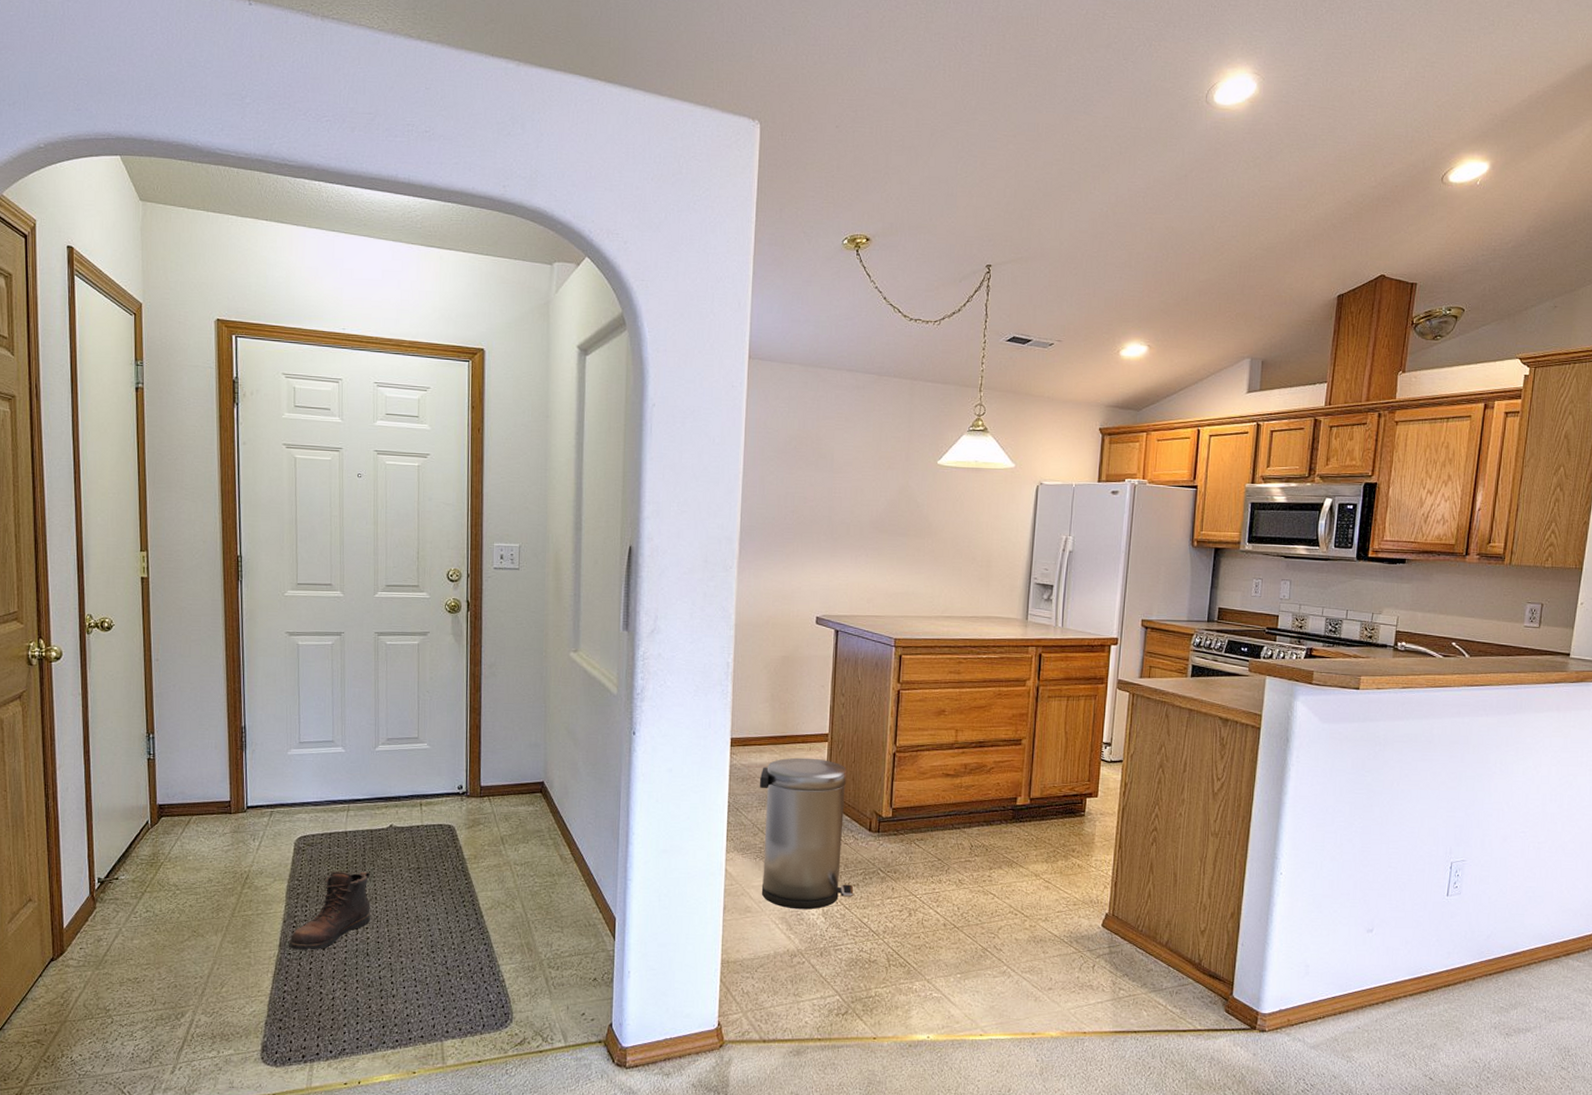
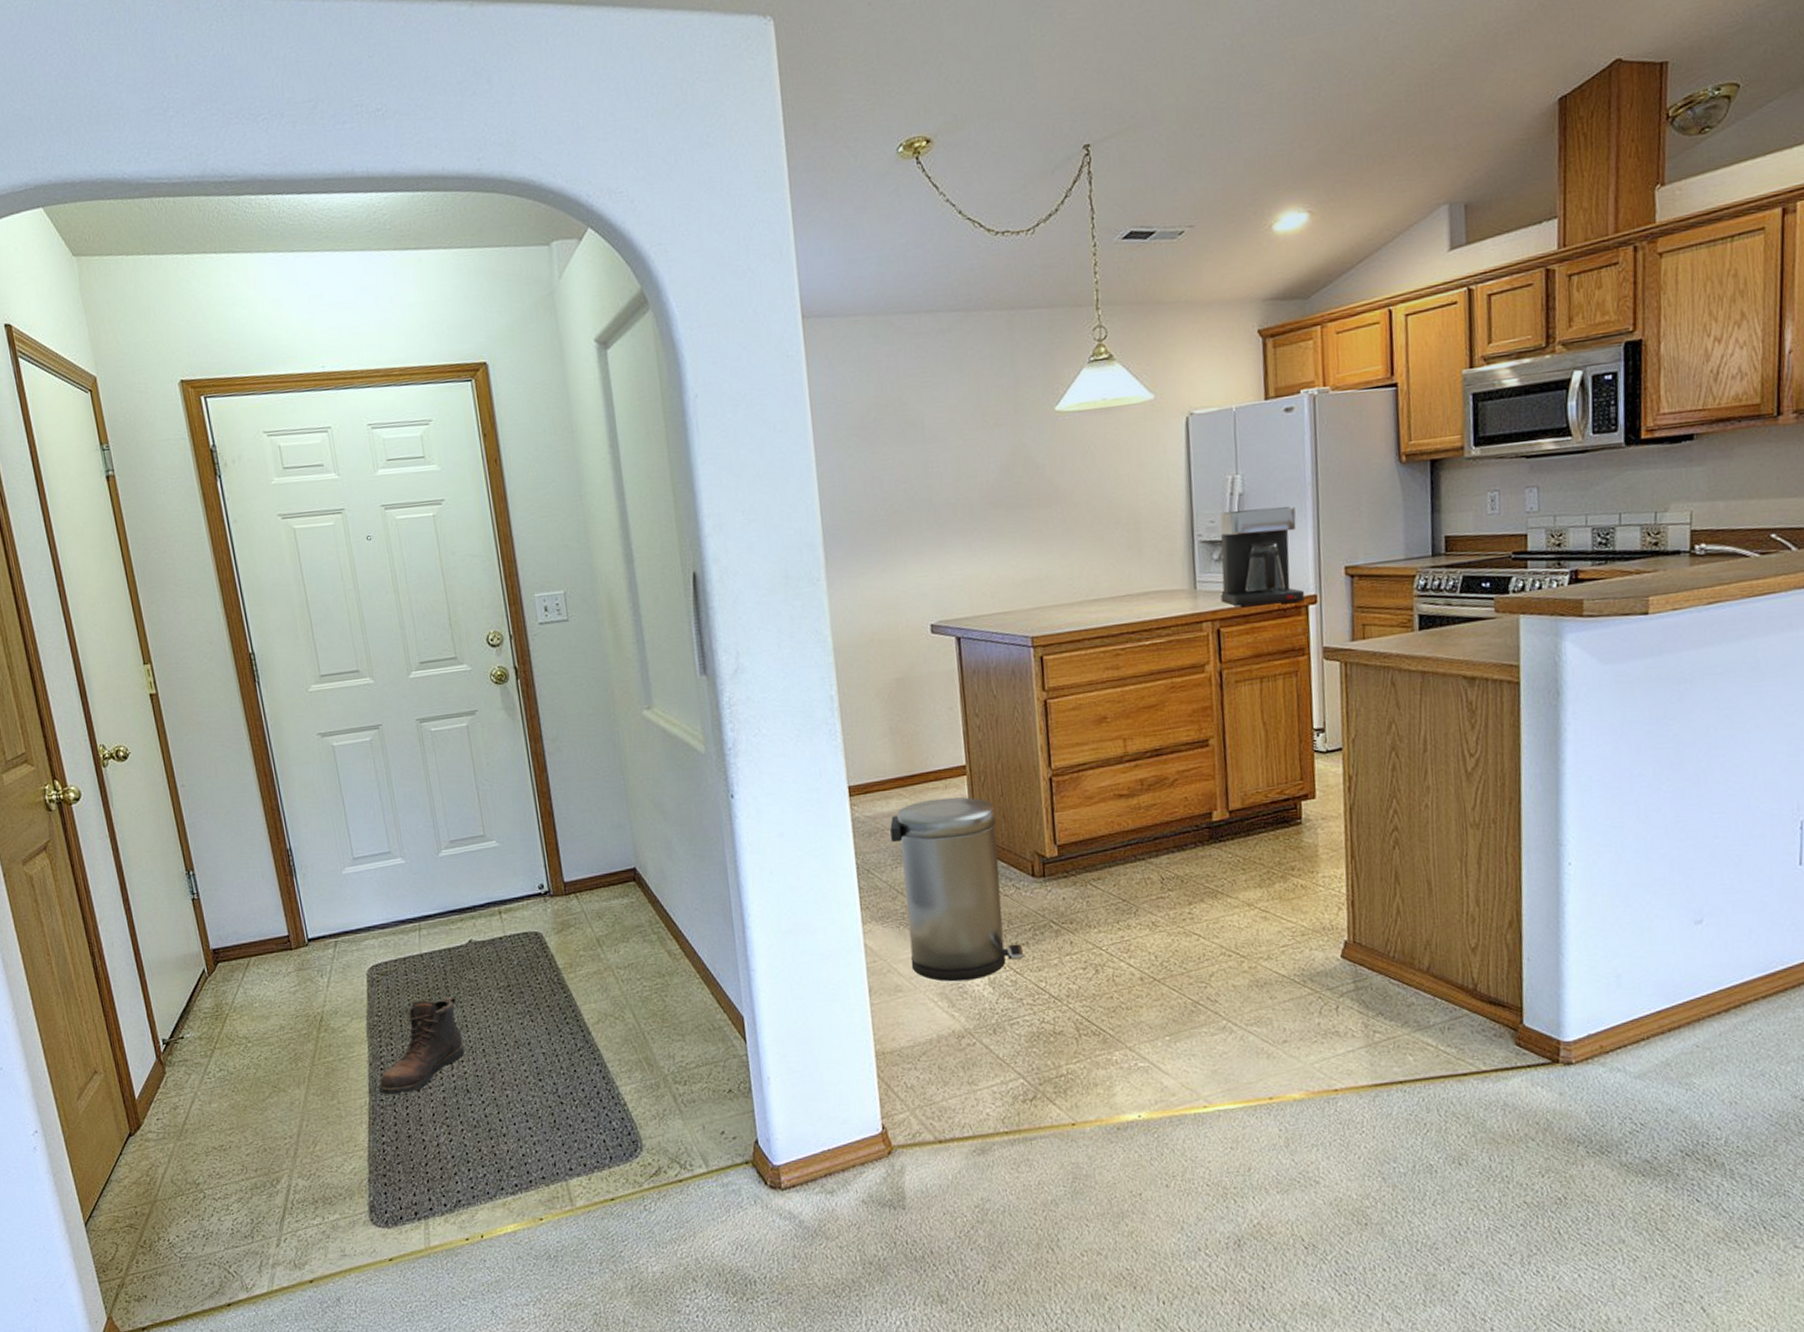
coffee maker: none [1045,563,1110,642] -> present [1220,506,1305,608]

